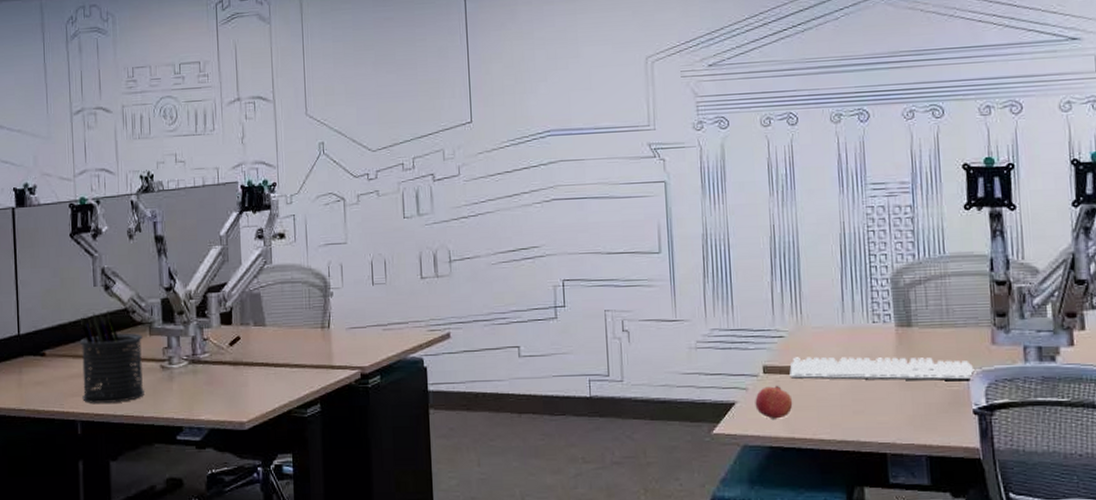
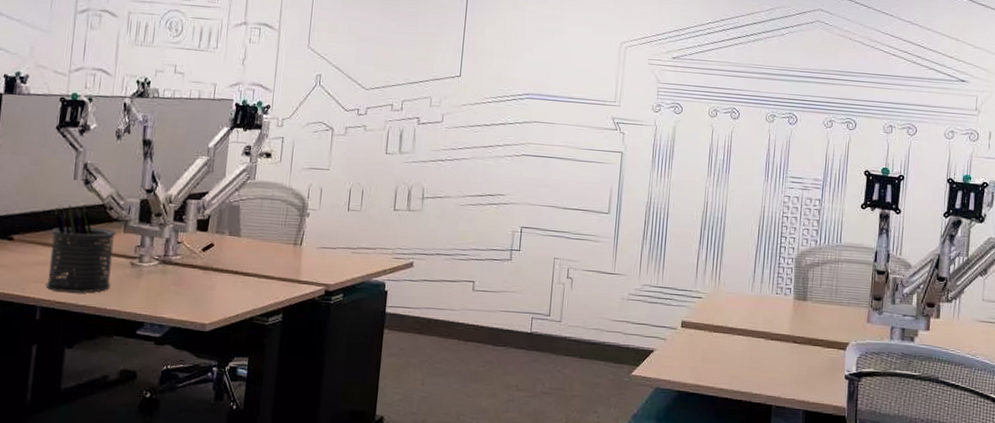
pomegranate: present [755,385,793,419] -> none [670,338,702,368]
keyboard: present [789,357,976,381] -> none [702,316,852,351]

